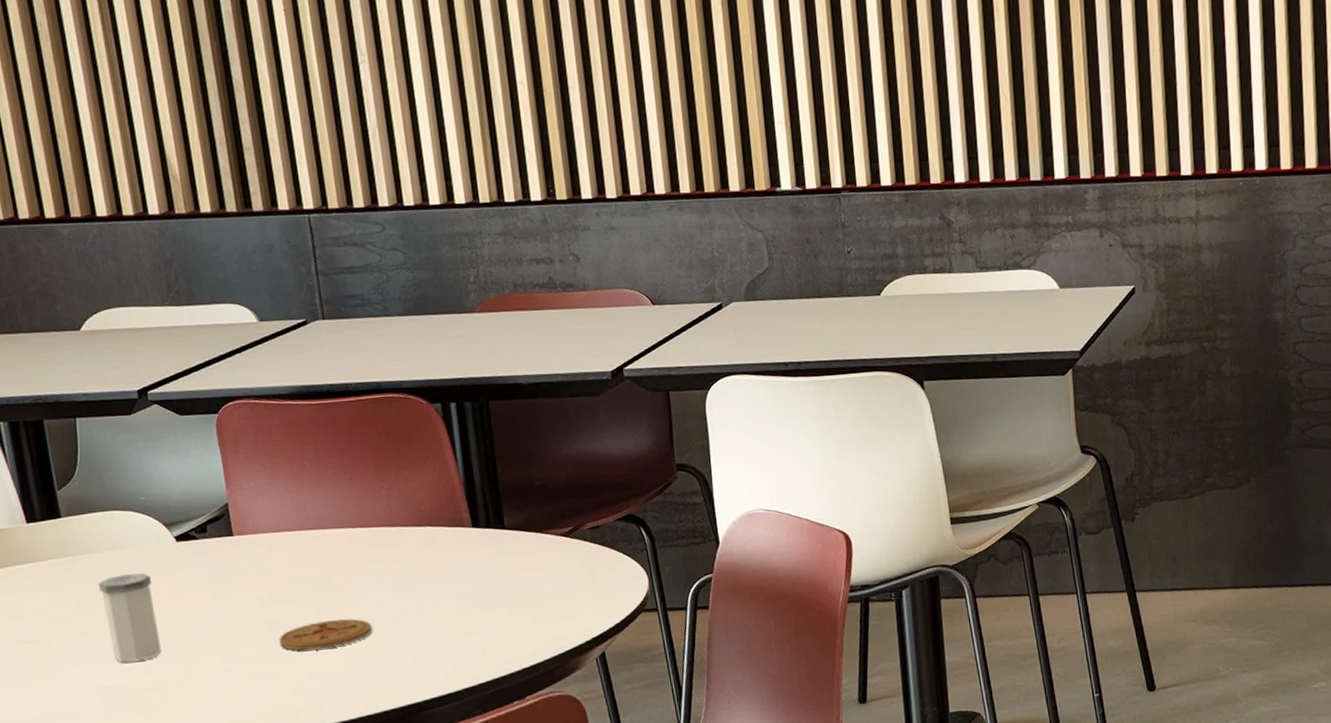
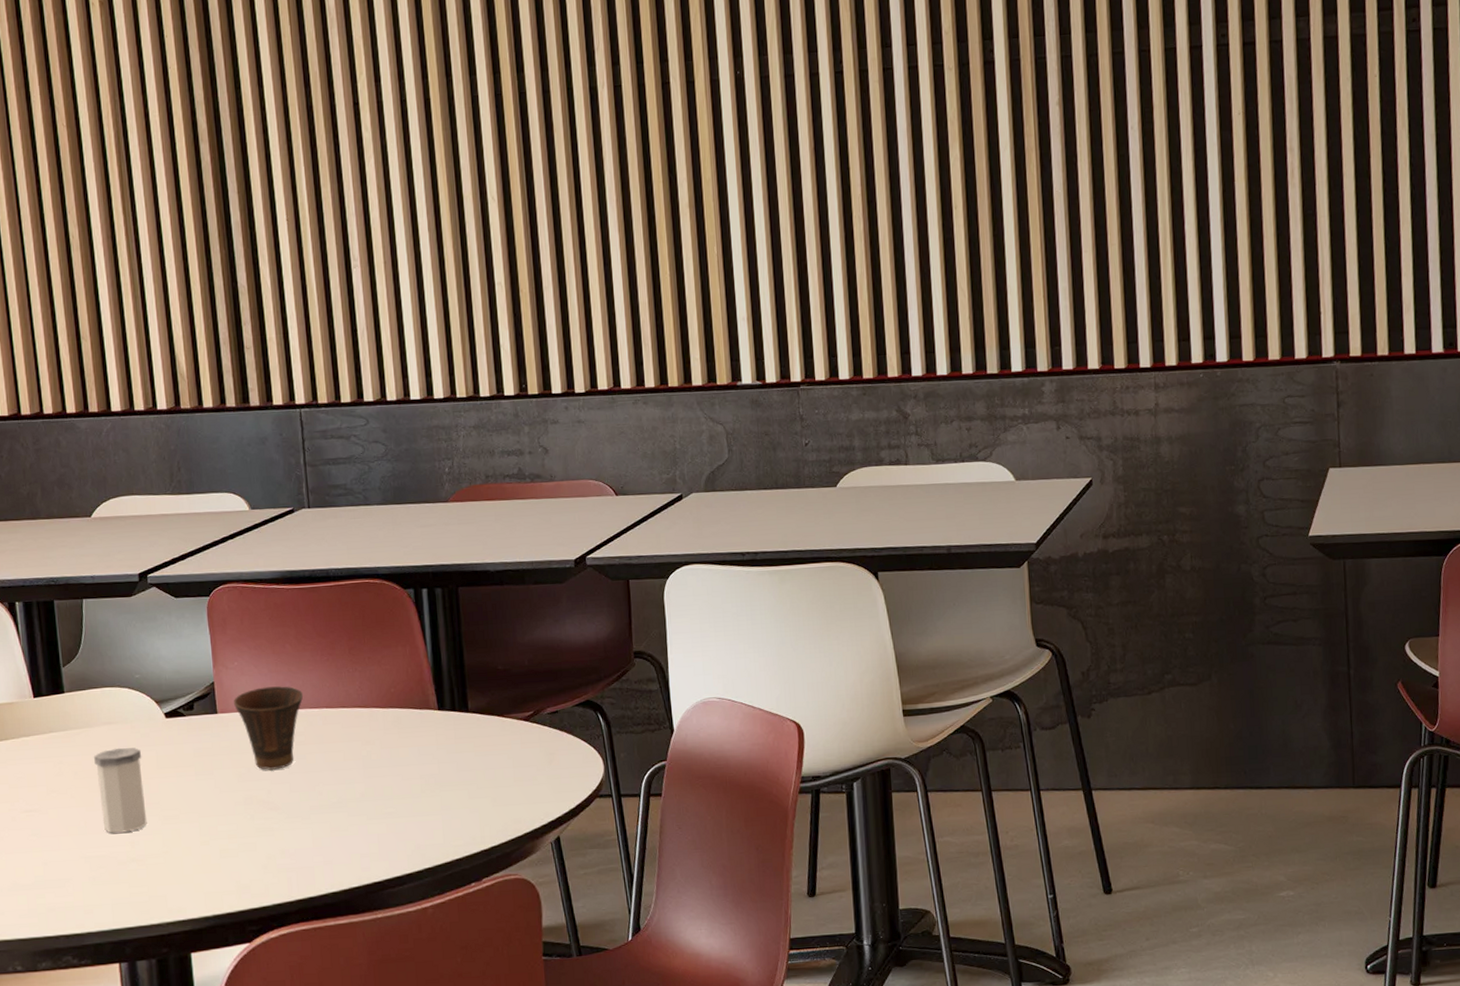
cup: none [250,506,327,593] -> present [234,686,304,770]
coaster: present [279,618,373,651] -> none [254,796,341,827]

